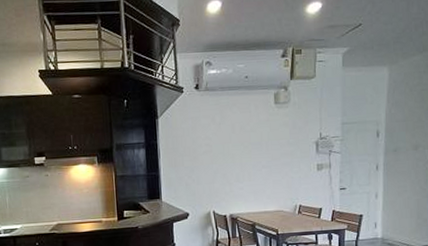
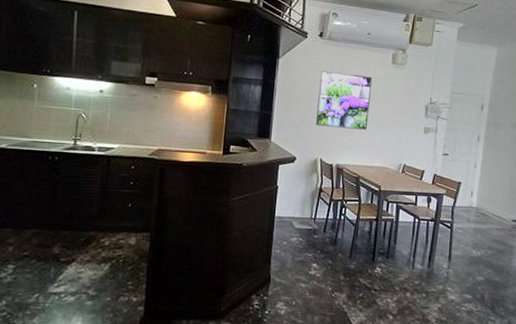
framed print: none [201,121,257,180] -> present [315,71,373,130]

